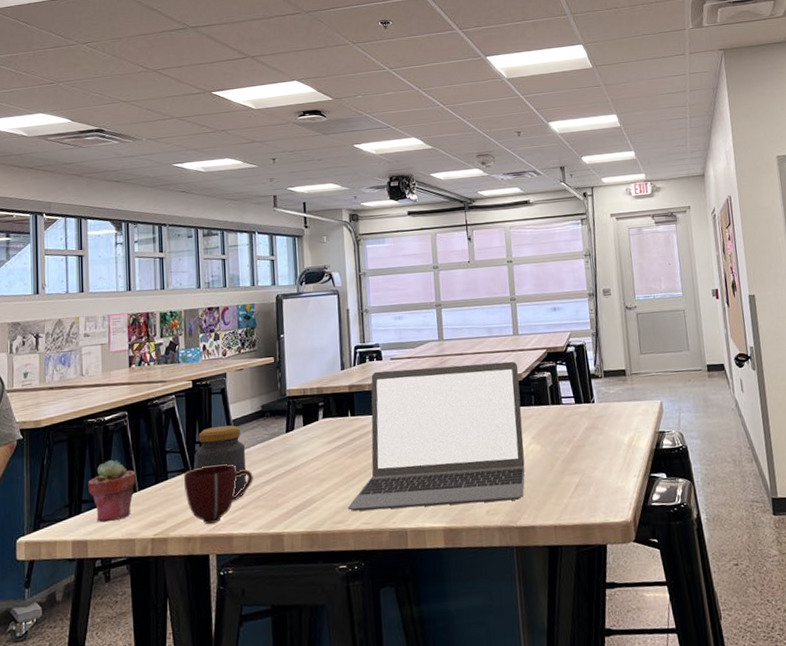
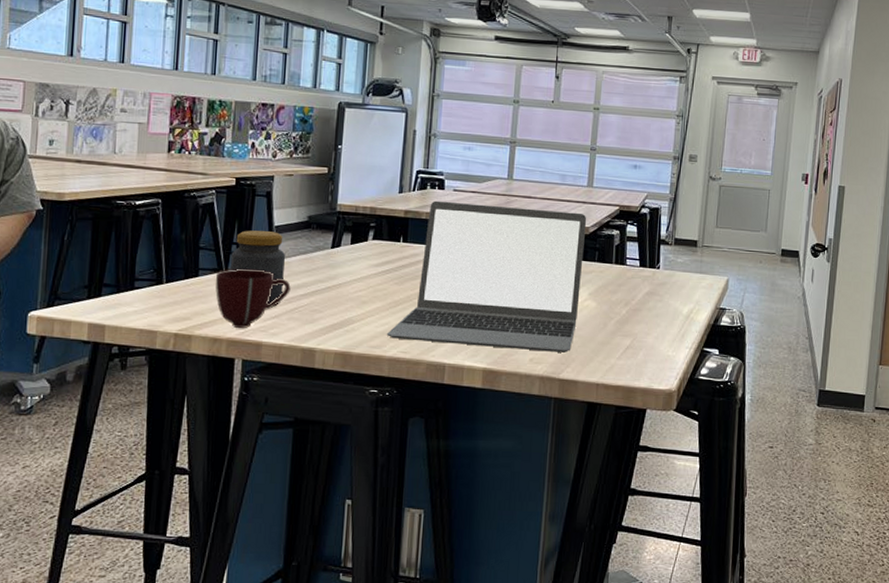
potted succulent: present [88,459,137,523] -> none [111,246,165,310]

